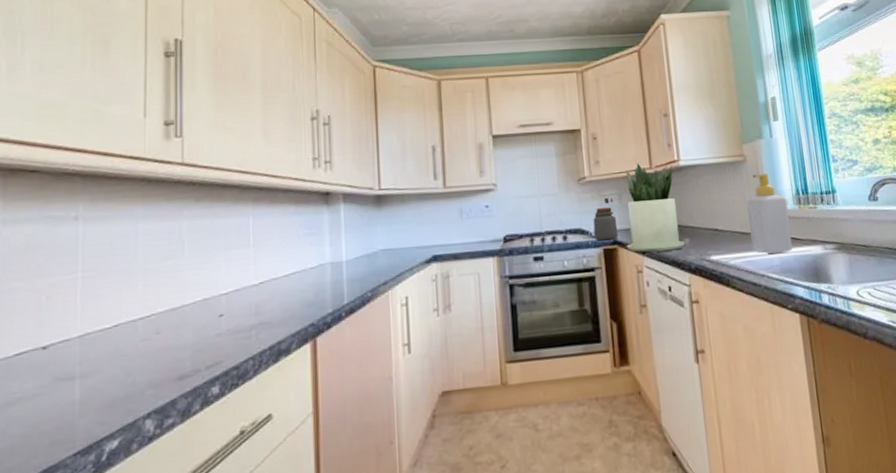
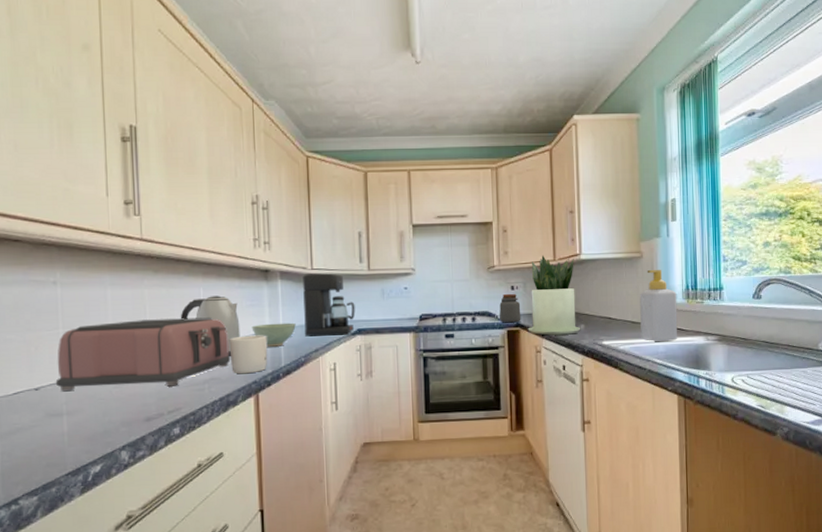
toaster: none [68,250,284,349] -> present [55,317,231,392]
kettle: none [224,224,296,297] -> present [180,295,240,357]
mug: none [282,267,328,317] -> present [229,335,268,374]
bowl: none [309,252,361,282] -> present [251,322,296,347]
coffee maker: none [369,193,430,267] -> present [303,273,355,337]

